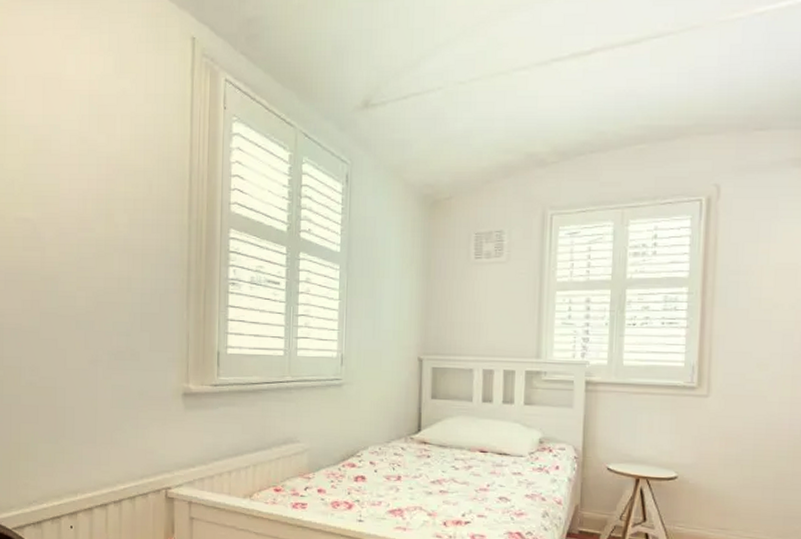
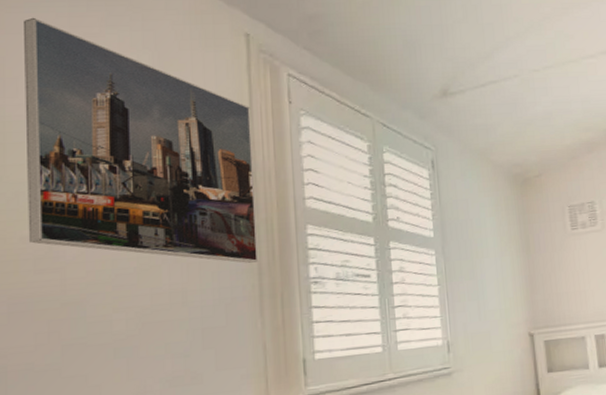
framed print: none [20,19,191,259] -> present [24,17,259,263]

